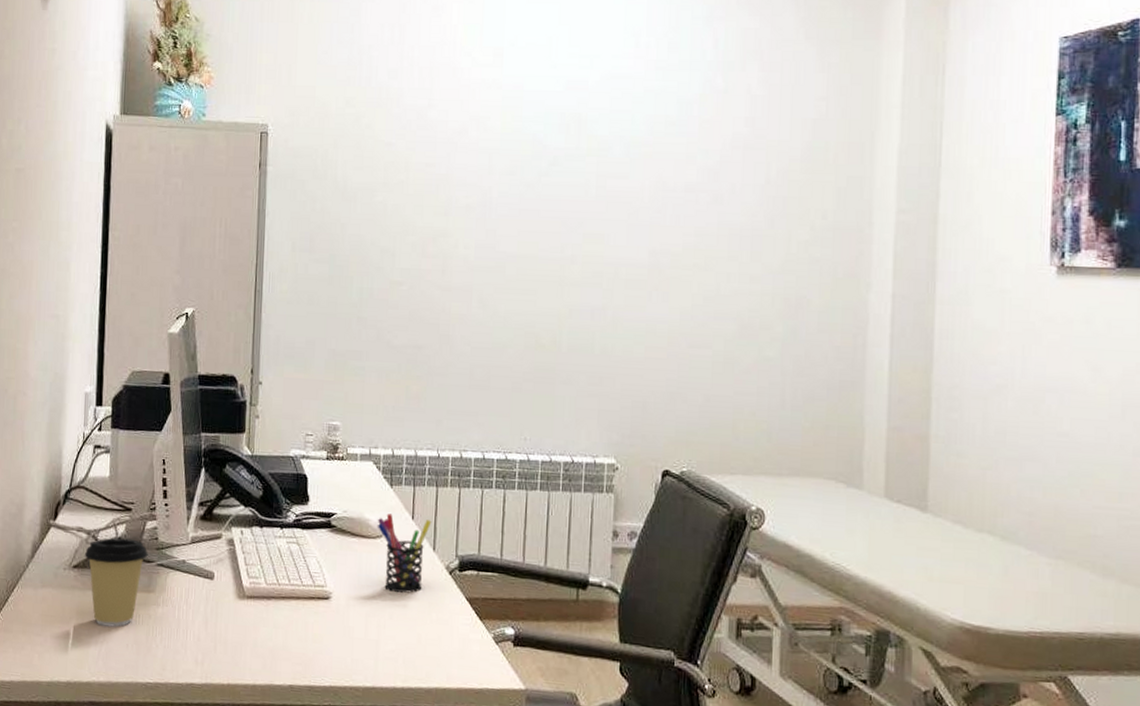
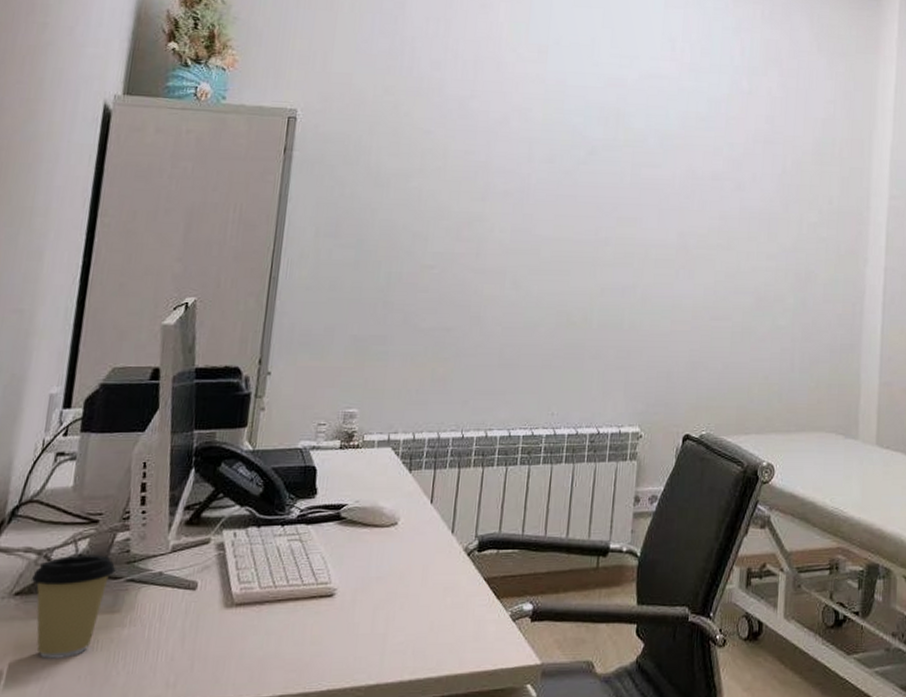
pen holder: present [377,513,432,593] -> none [391,499,452,580]

